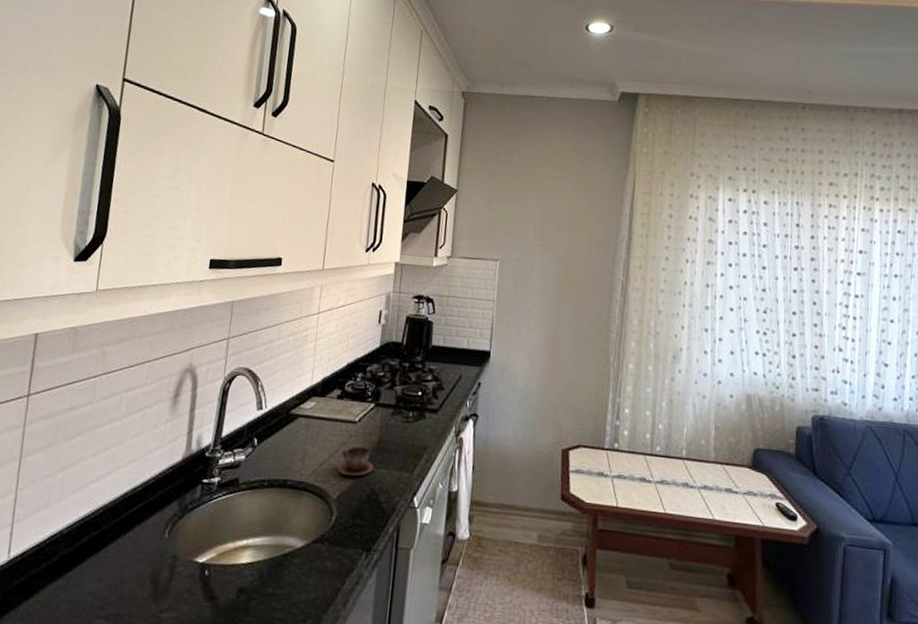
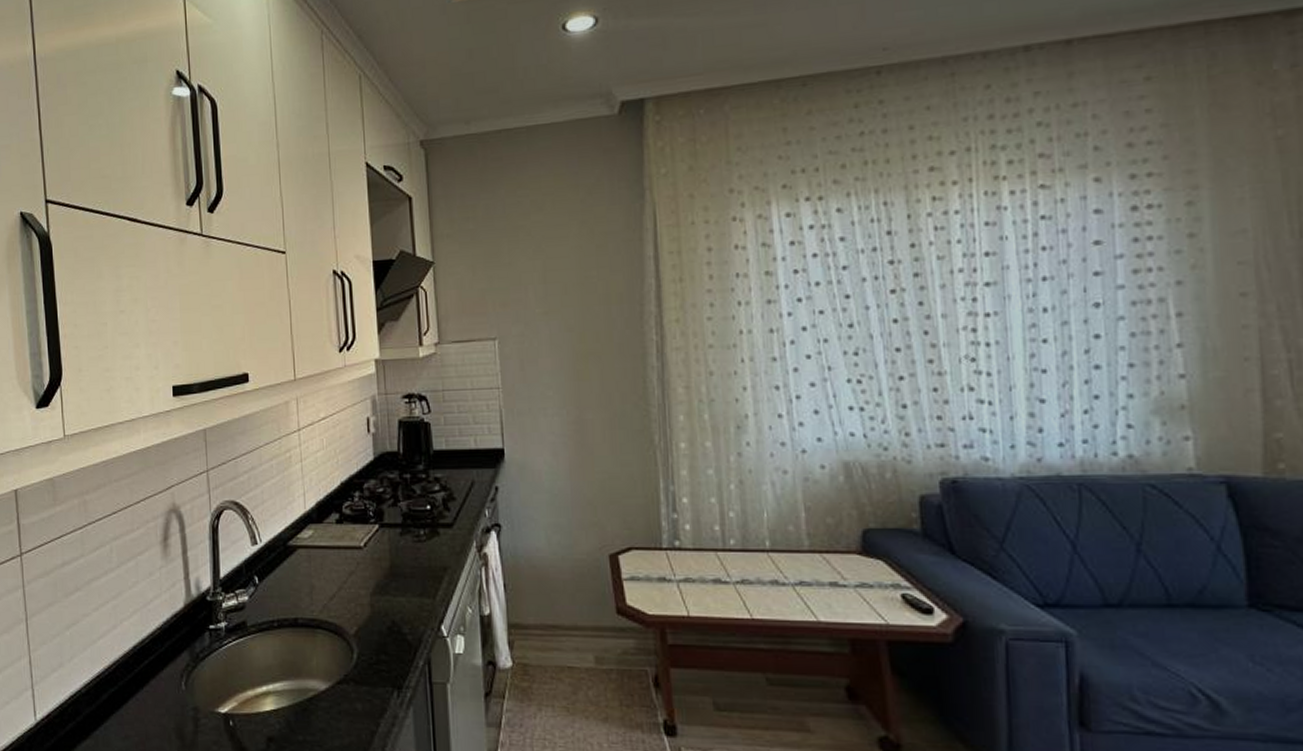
cup: present [337,446,374,476] -> none [350,574,390,608]

